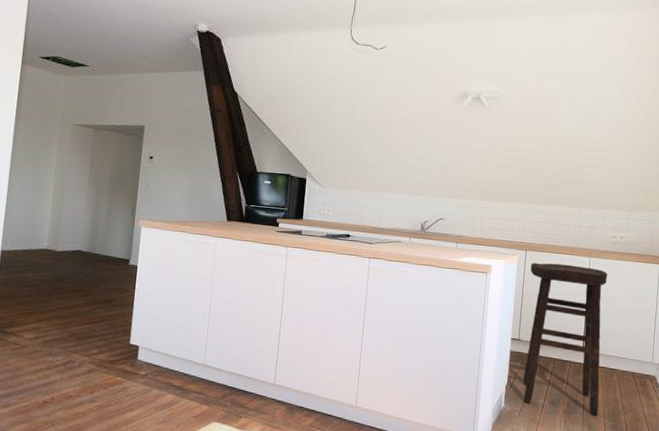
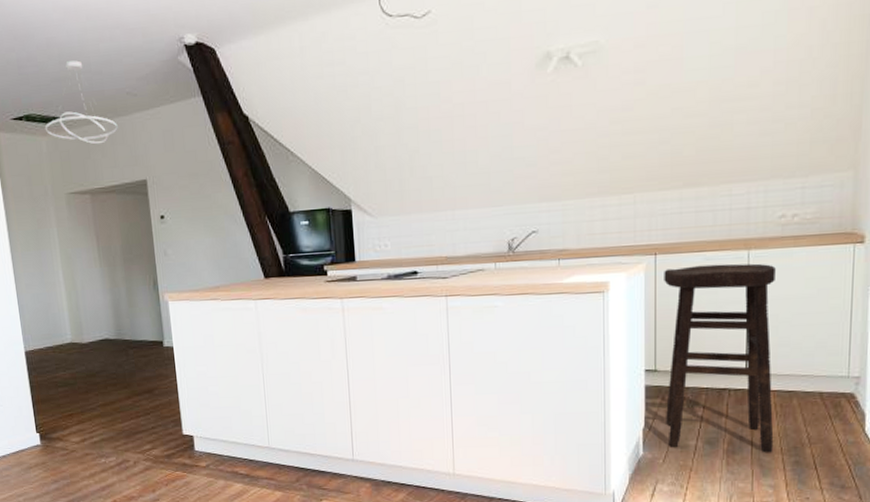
ceiling light fixture: none [67,23,130,91] -> present [44,60,118,145]

